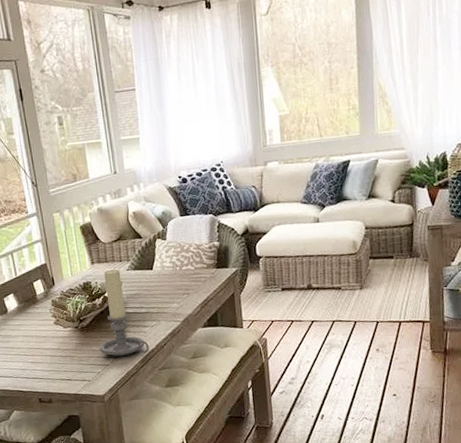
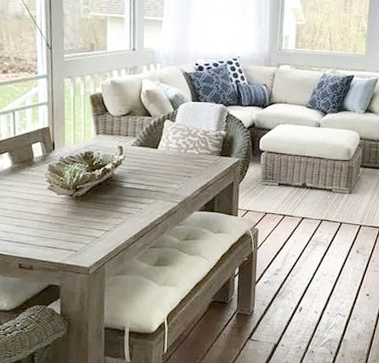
candle holder: present [99,269,149,356] -> none [91,142,143,230]

